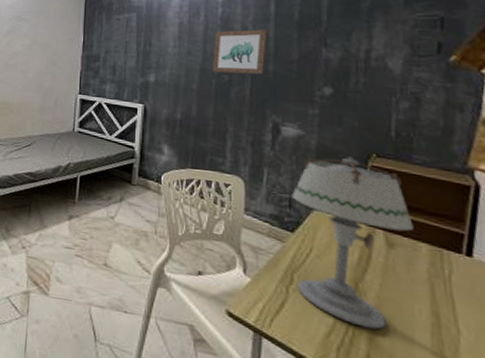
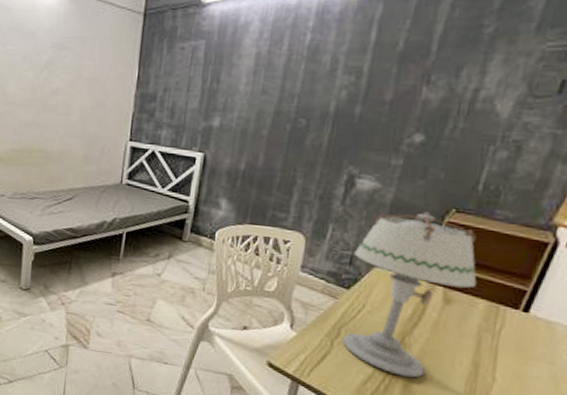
wall art: present [212,29,267,75] -> none [288,62,362,118]

